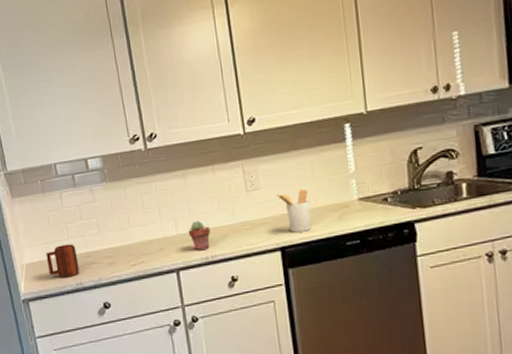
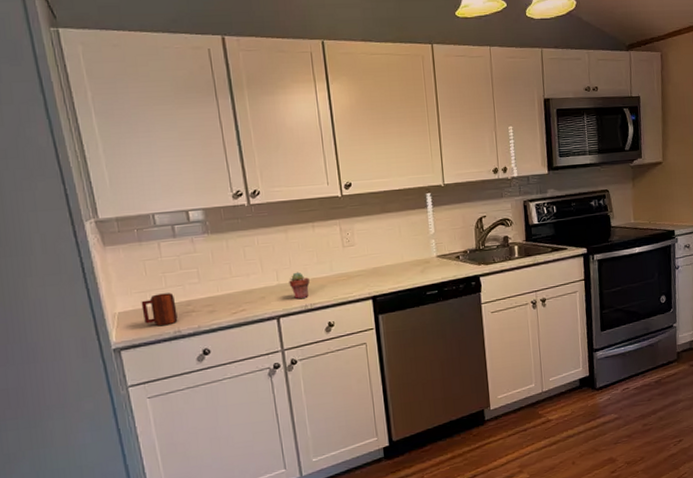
utensil holder: present [277,188,311,233] -> none [369,246,398,284]

